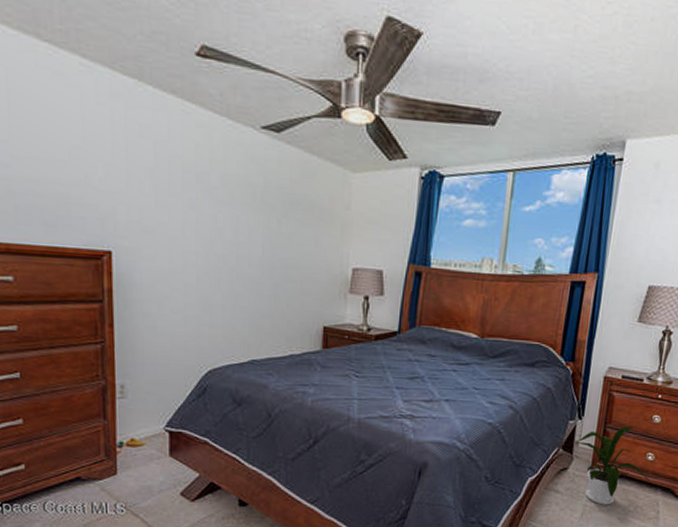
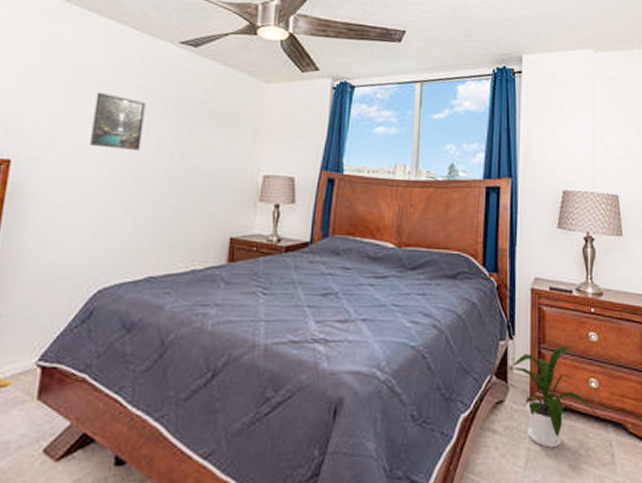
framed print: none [183,182,233,243] -> present [90,92,146,150]

